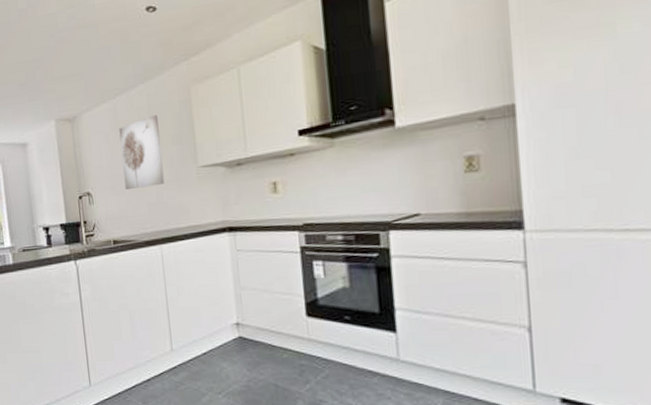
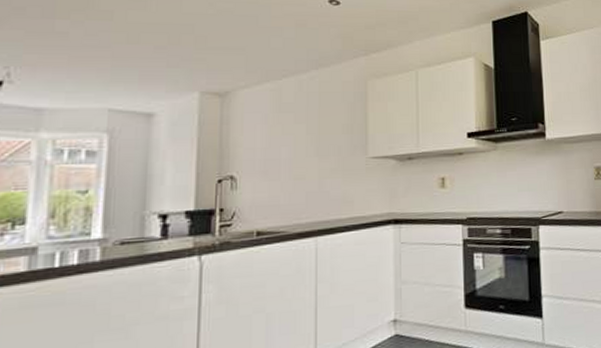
wall art: present [119,115,164,191] -> none [281,102,329,177]

